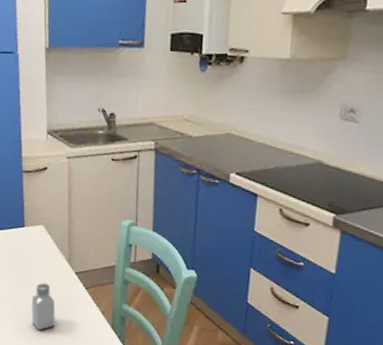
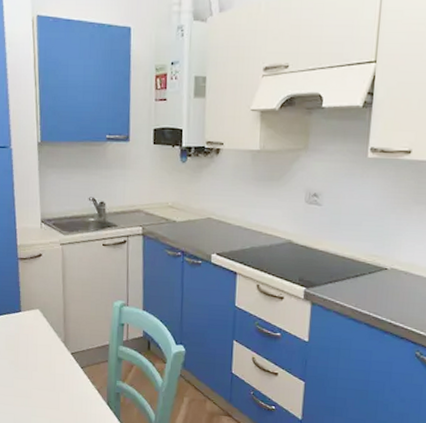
saltshaker: present [31,283,56,331] -> none [29,365,53,412]

